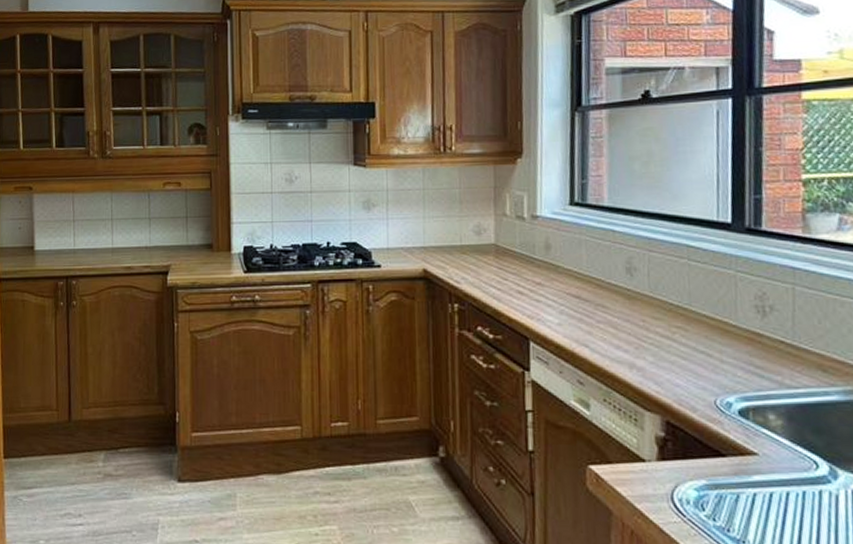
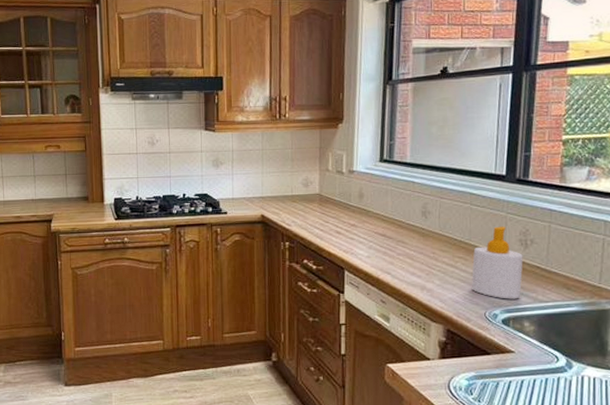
soap bottle: none [695,288,762,384] -> present [472,226,523,299]

